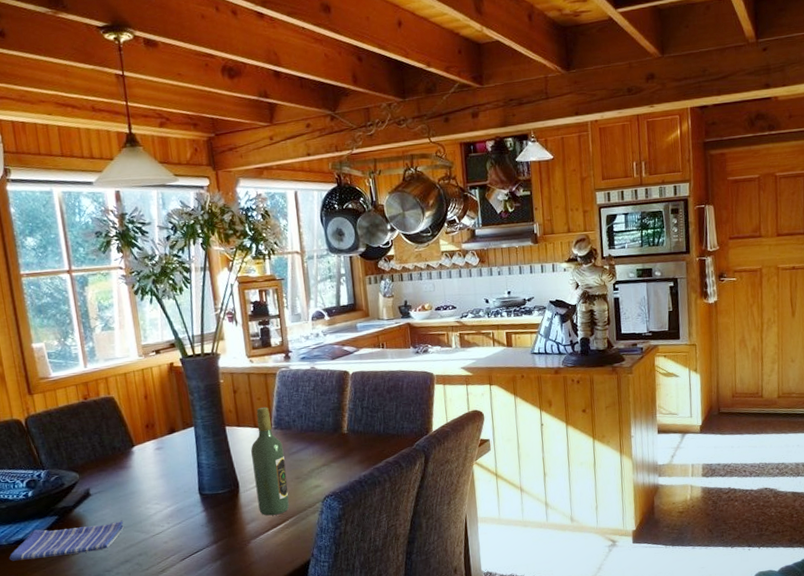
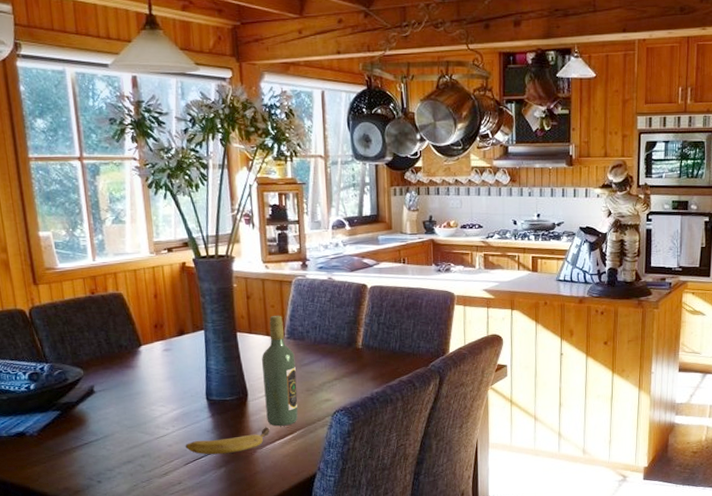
dish towel: present [8,521,124,561] -> none [8,421,128,454]
fruit: none [180,517,263,549] -> present [185,427,270,455]

